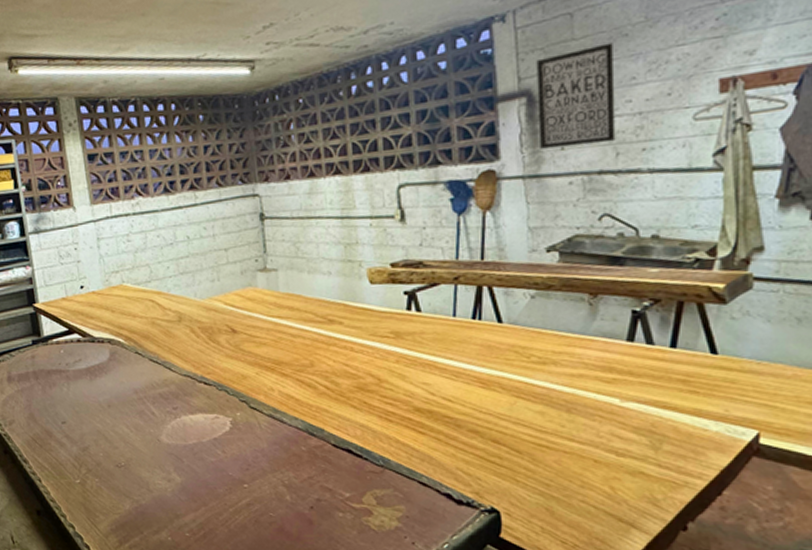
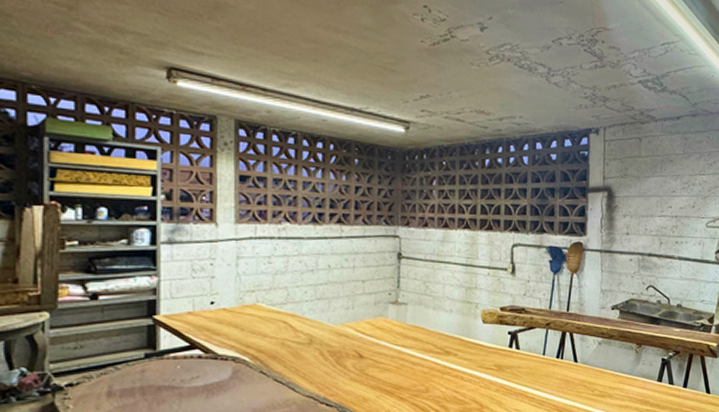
wall art: present [536,42,616,149] -> none [613,164,663,234]

